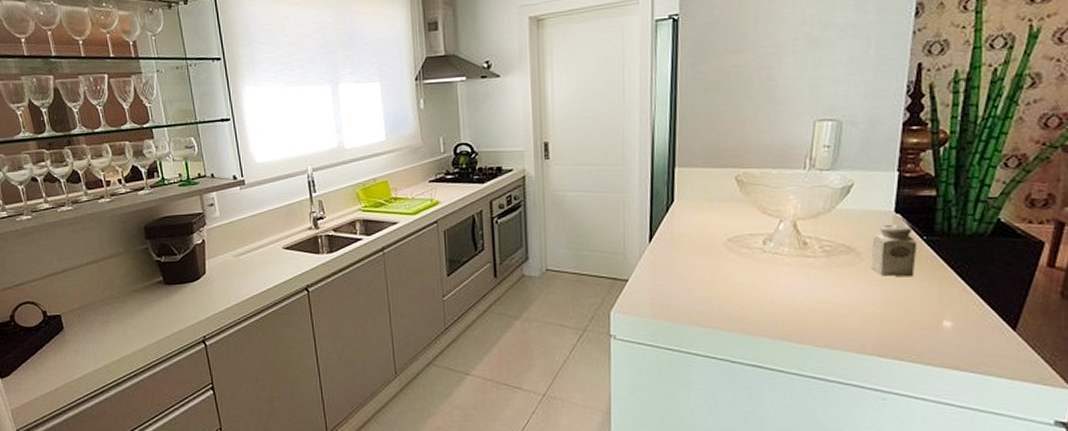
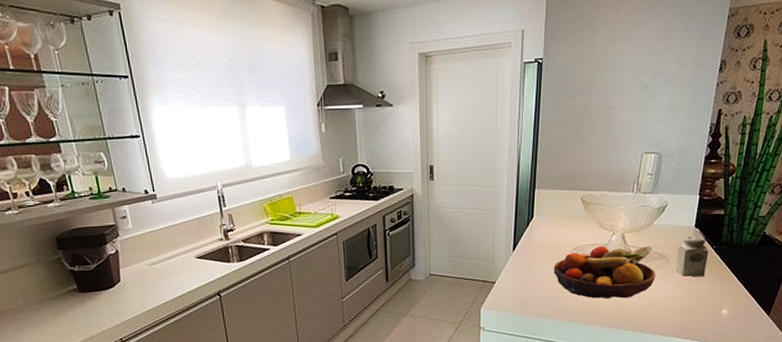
fruit bowl: none [702,236,842,304] -> present [553,246,655,299]

